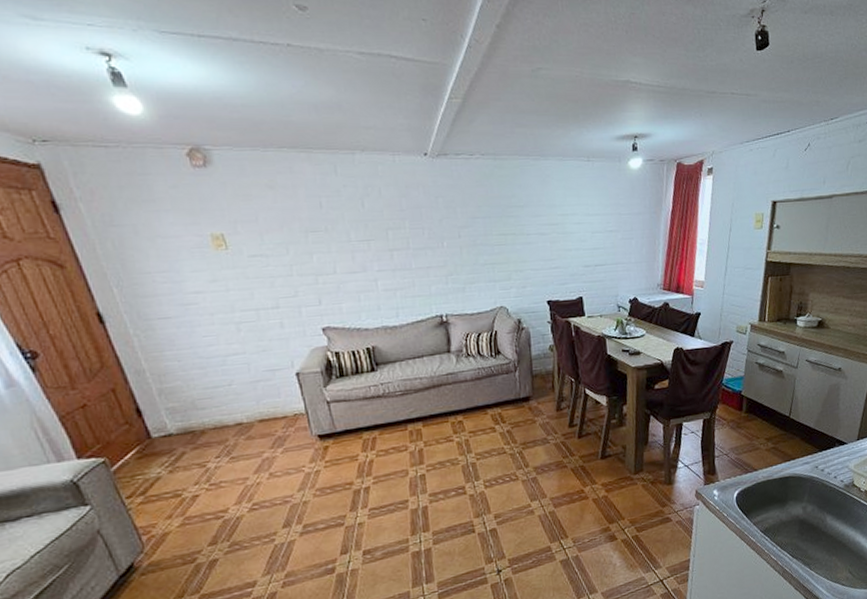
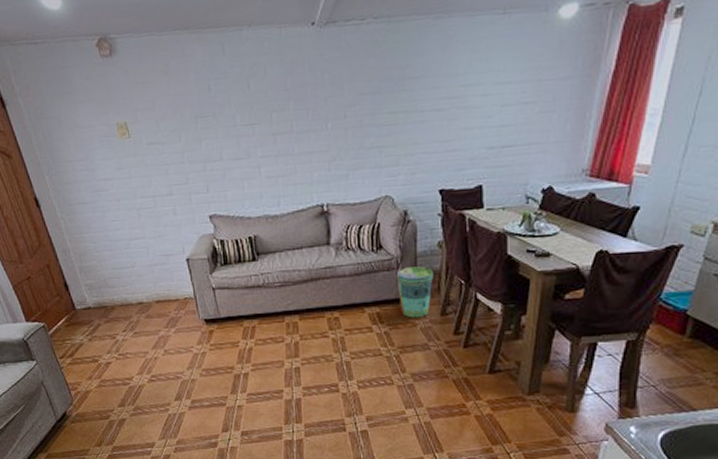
trash can: none [514,368,548,416] -> present [396,266,433,318]

